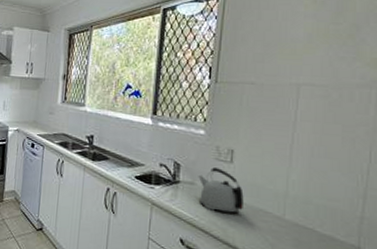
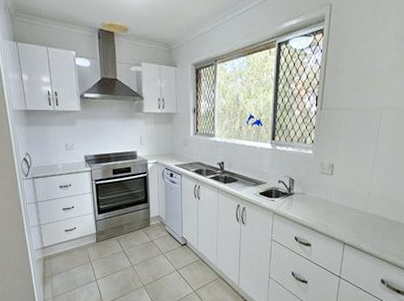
kettle: present [198,167,244,213] -> none [307,180,340,213]

